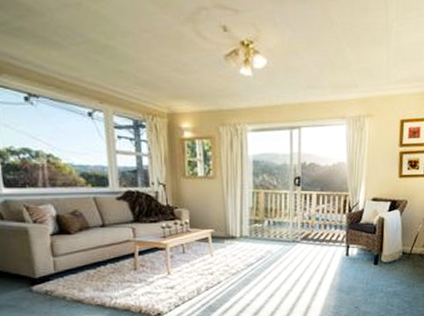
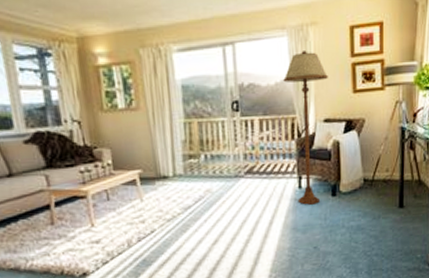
floor lamp: none [340,138,379,270] -> present [283,51,328,205]

